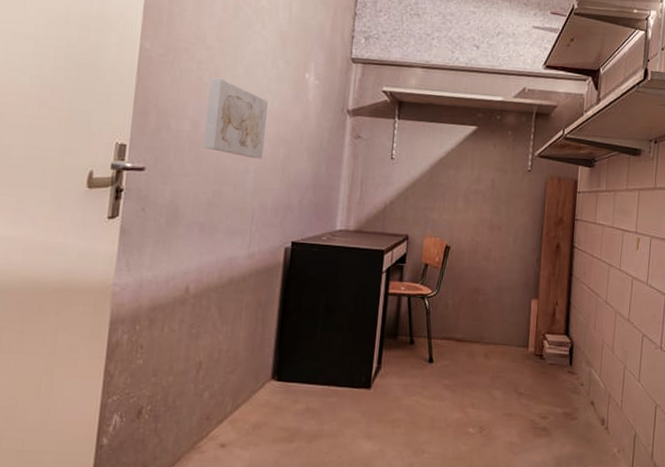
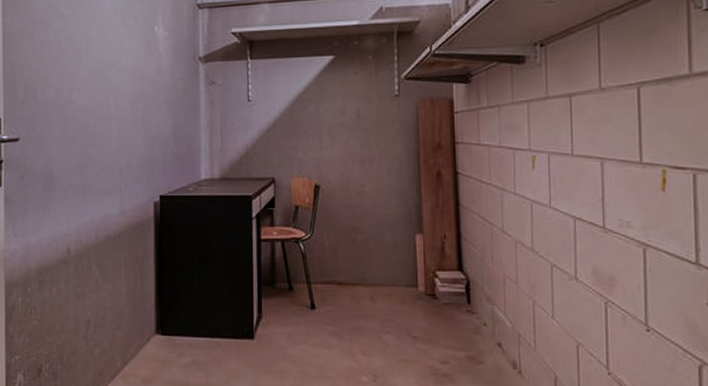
wall art: present [204,77,268,159] -> none [67,43,123,118]

